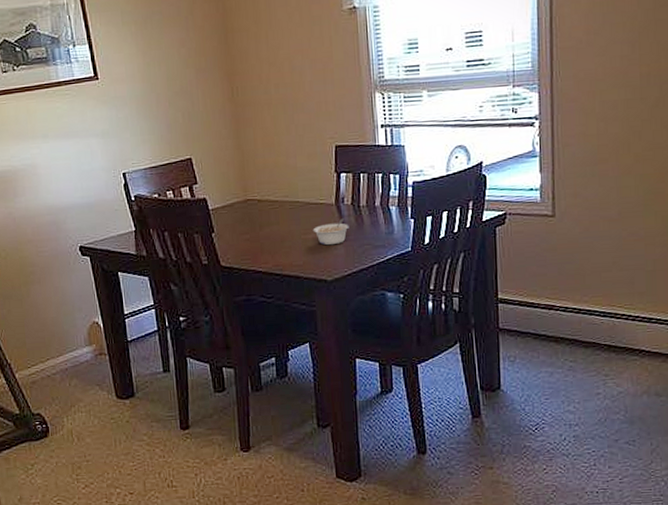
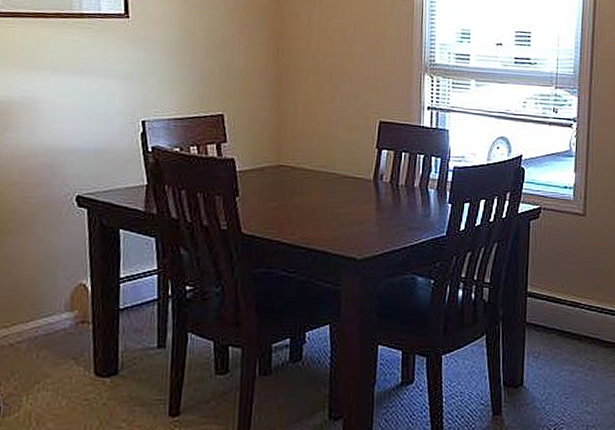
legume: present [313,218,349,246] -> none [347,196,385,223]

